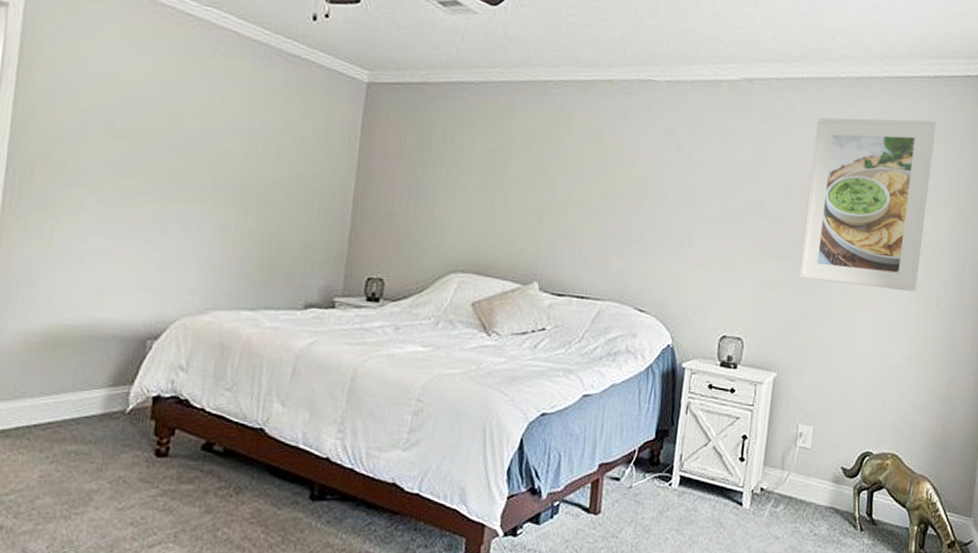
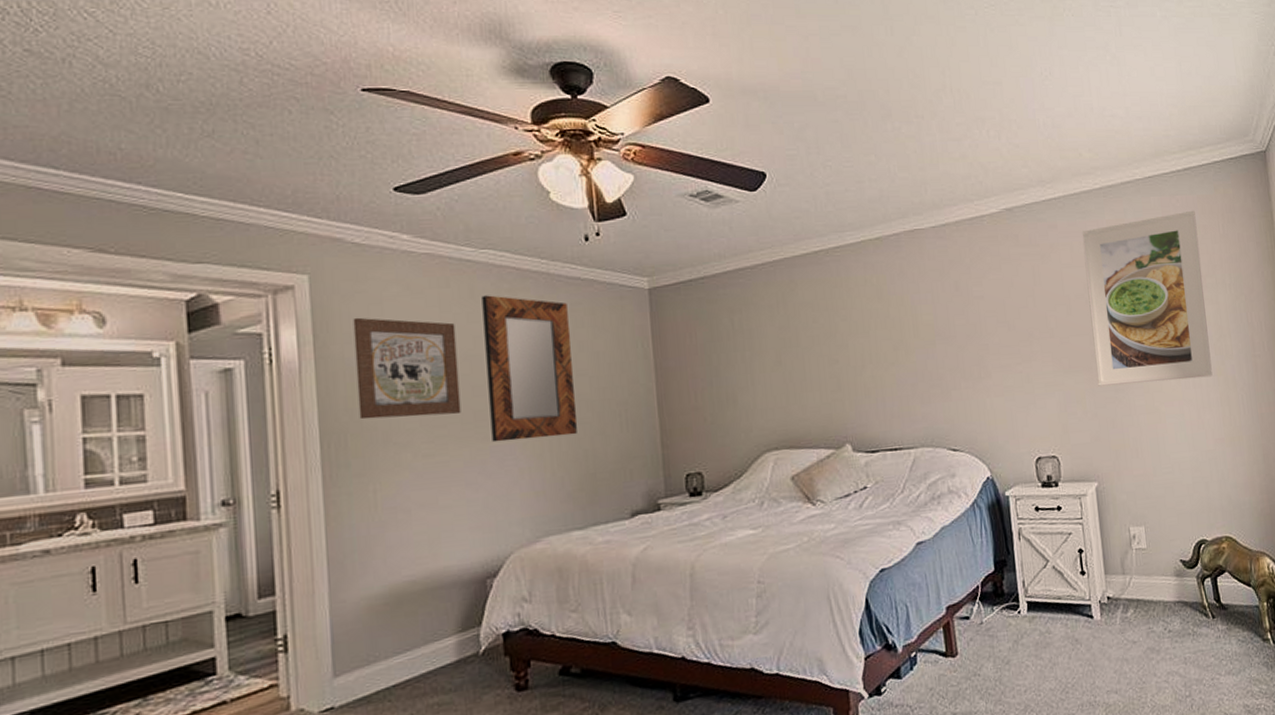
wall art: none [50,48,165,168] -> present [353,317,461,420]
home mirror: none [179,53,282,215] -> present [481,295,577,443]

